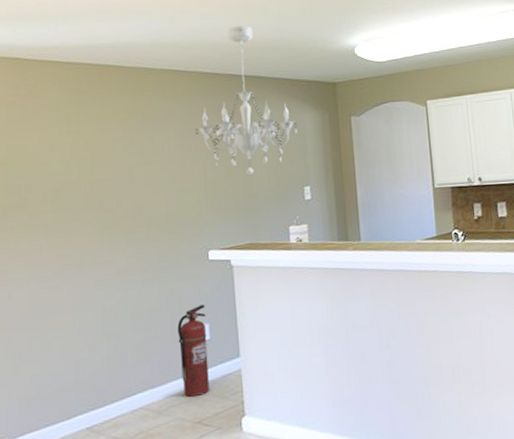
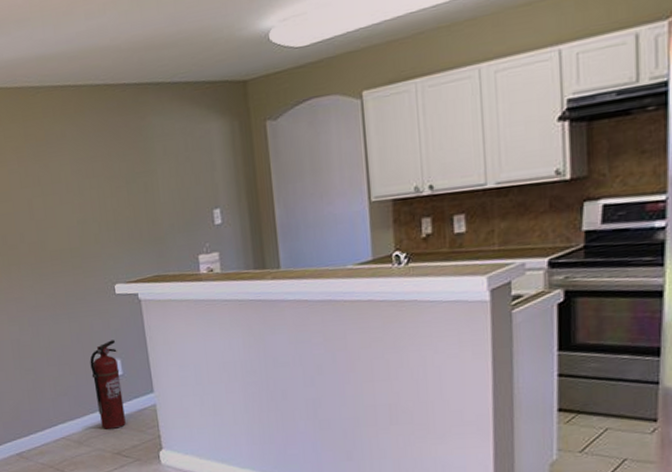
chandelier: present [195,26,297,176] -> none [91,21,203,201]

